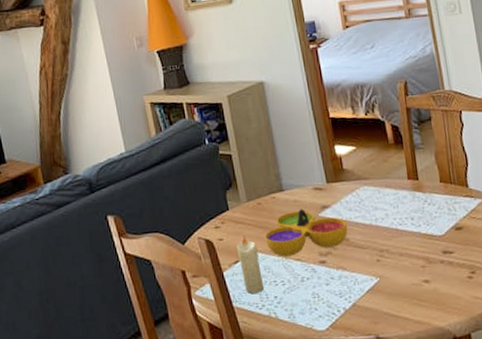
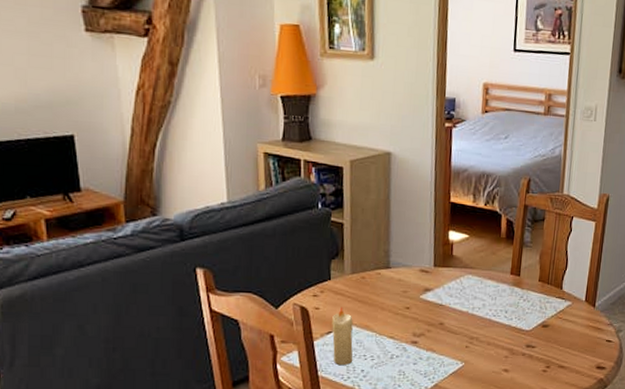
decorative bowl: present [265,209,348,257] -> none [362,288,445,333]

